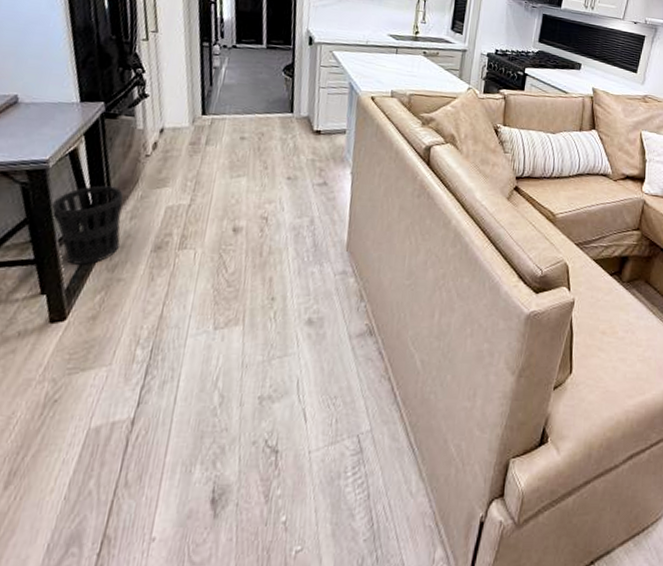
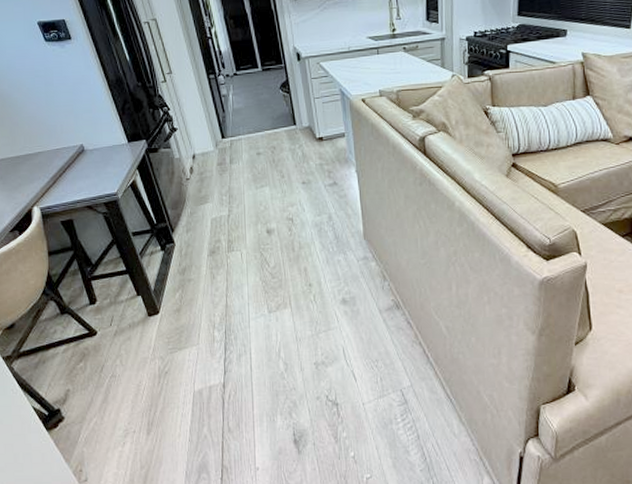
wastebasket: present [51,185,124,265] -> none [127,207,183,271]

